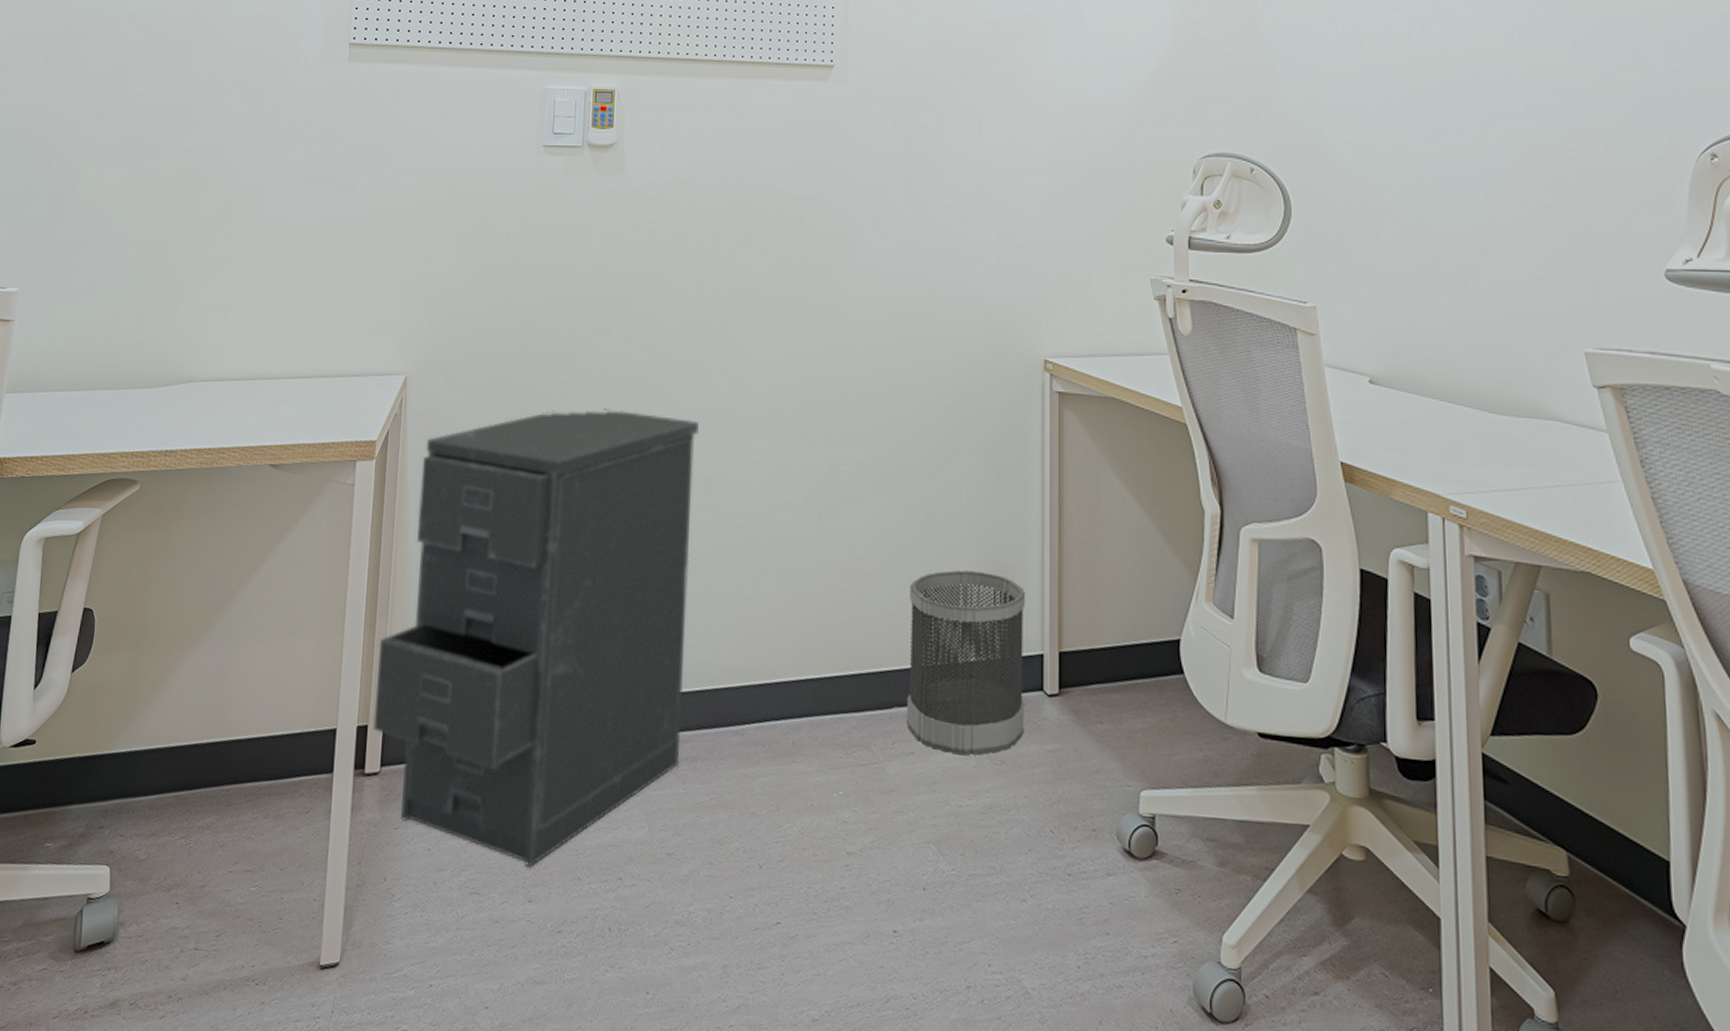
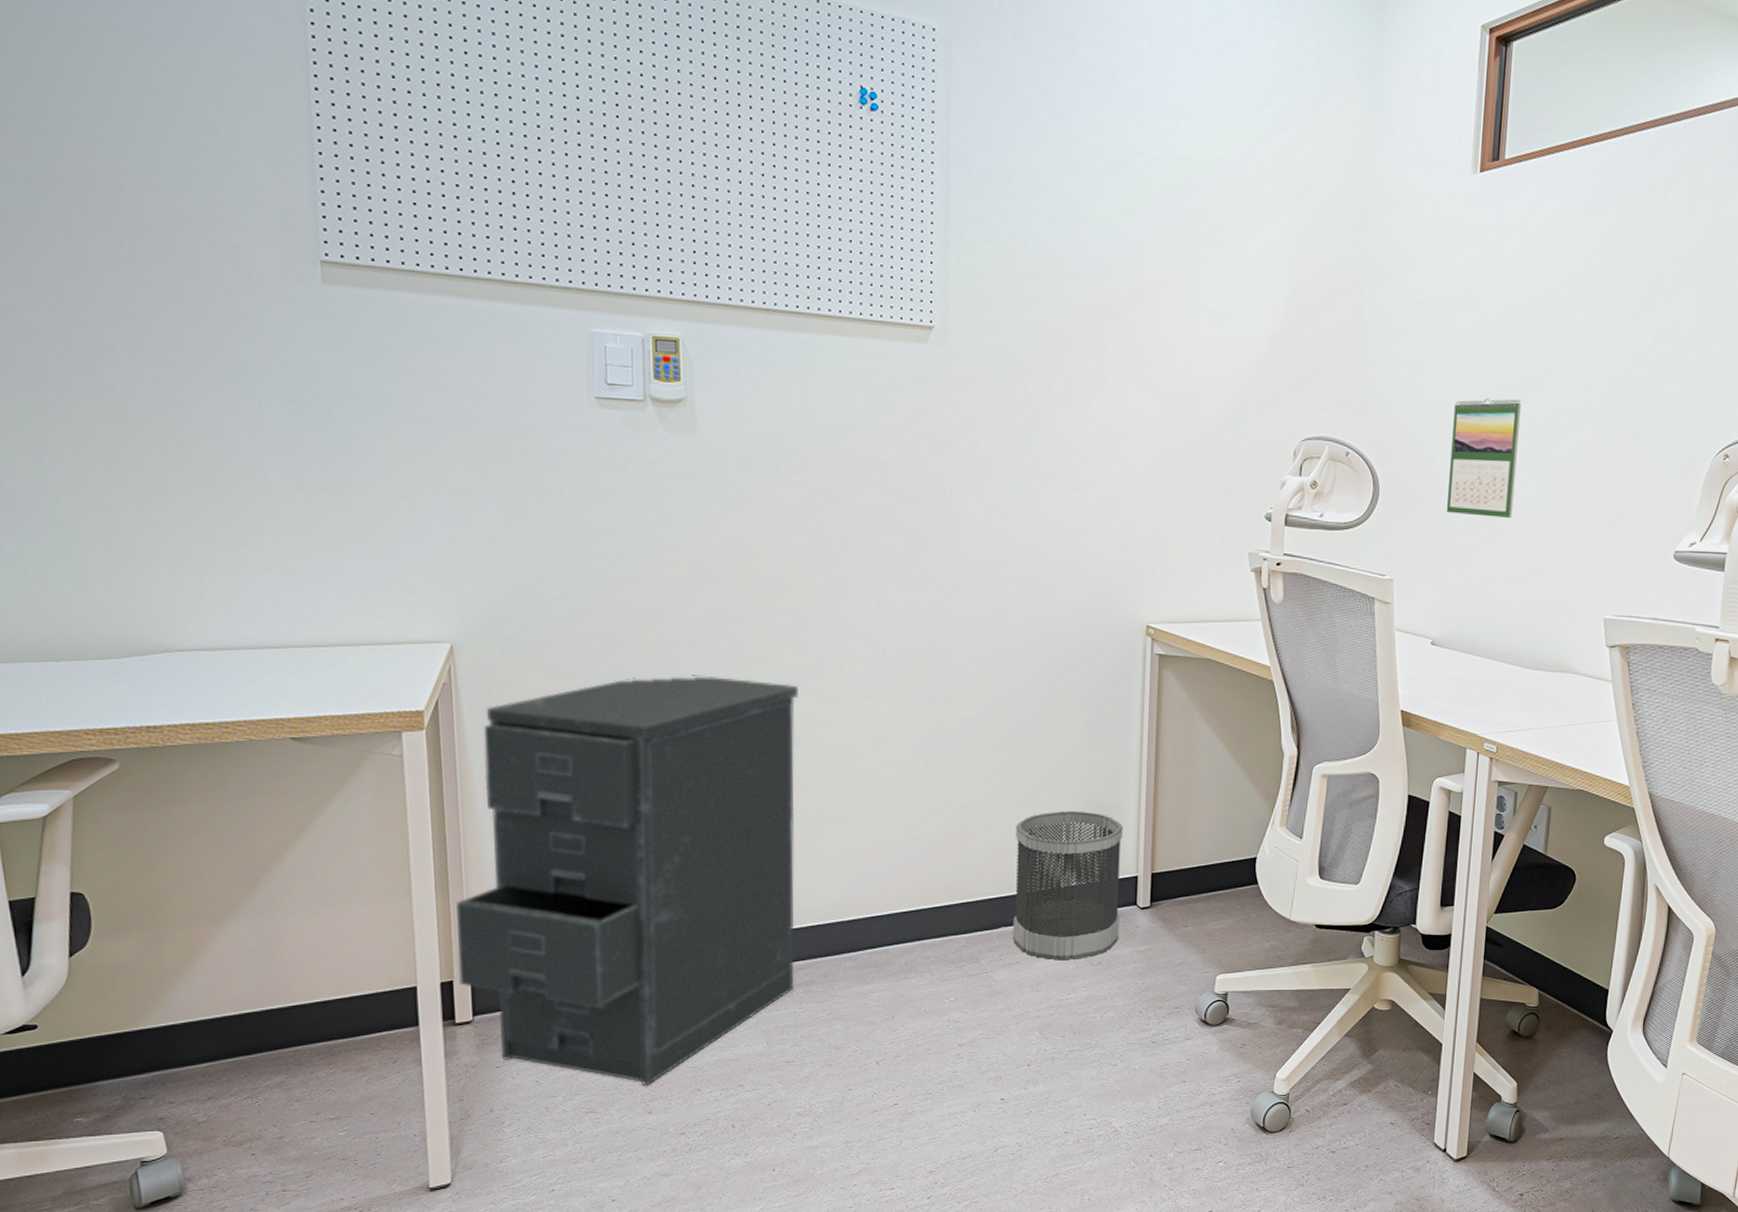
calendar: none [1368,103,1451,235] -> present [1446,397,1521,518]

